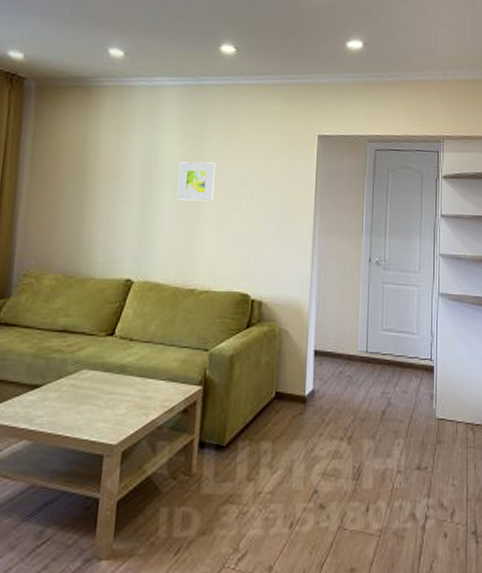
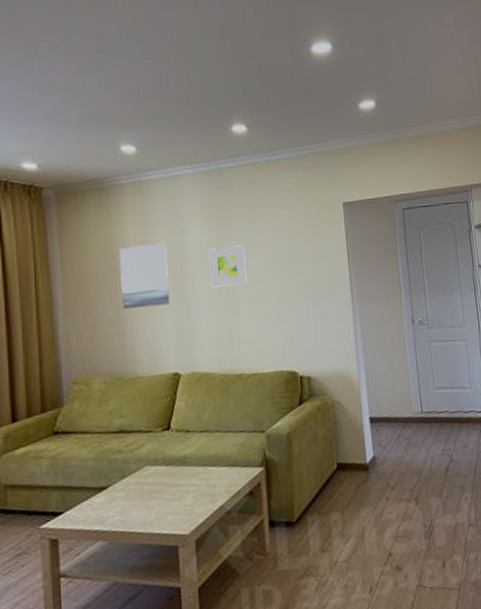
wall art: none [85,148,139,211] -> present [119,242,170,309]

